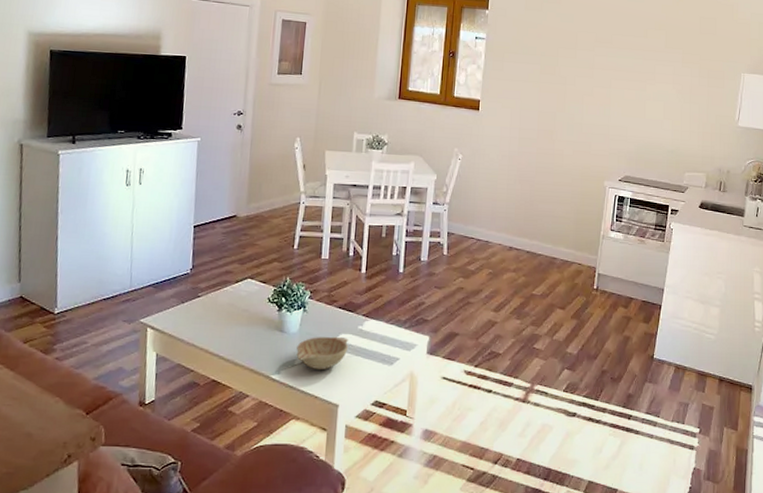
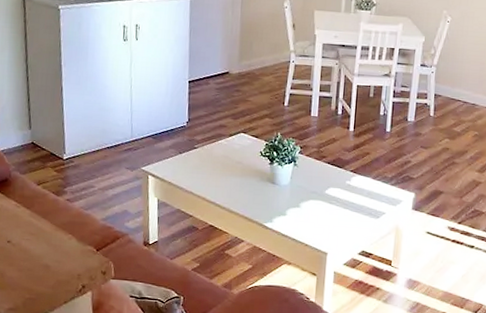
decorative bowl: present [296,336,349,371] -> none [287,189,338,221]

